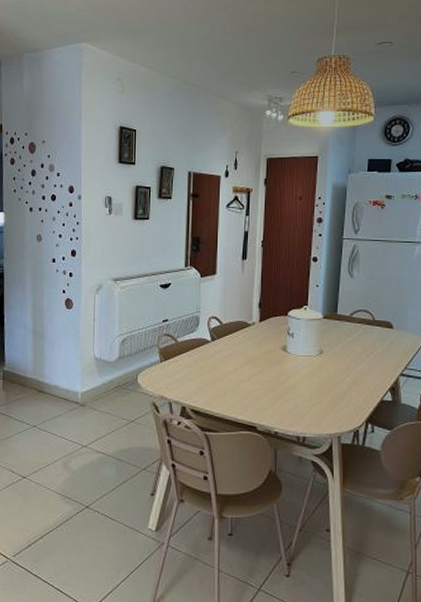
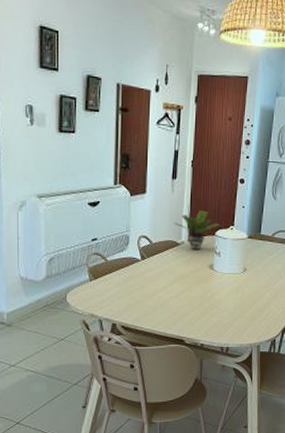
potted plant: none [244,290,293,332] -> present [174,210,220,251]

